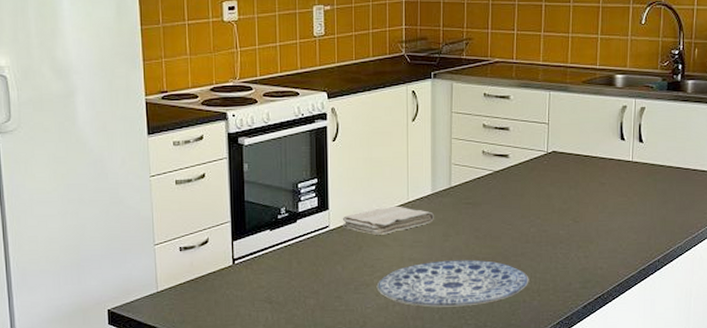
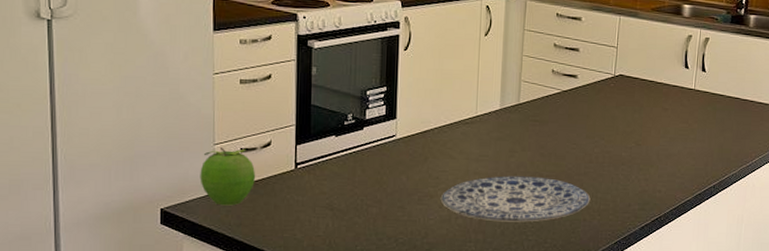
fruit: none [142,248,196,304] -> present [200,148,256,206]
washcloth: present [342,206,435,235] -> none [409,119,502,147]

